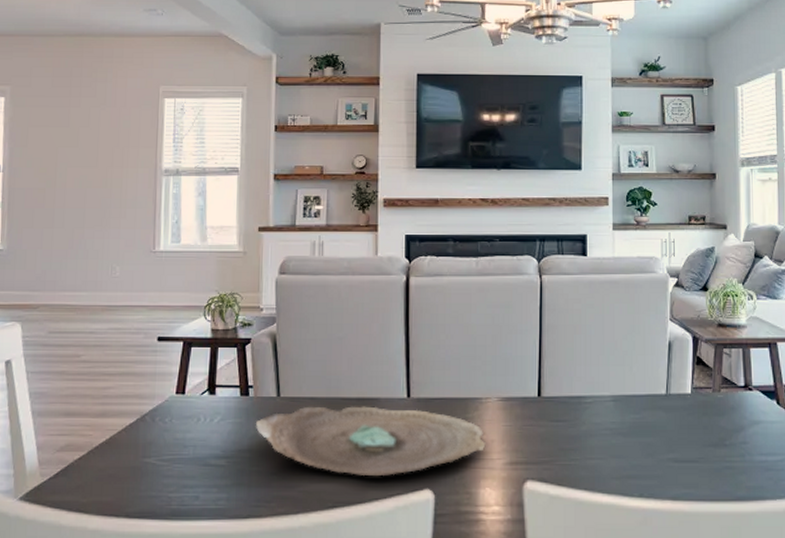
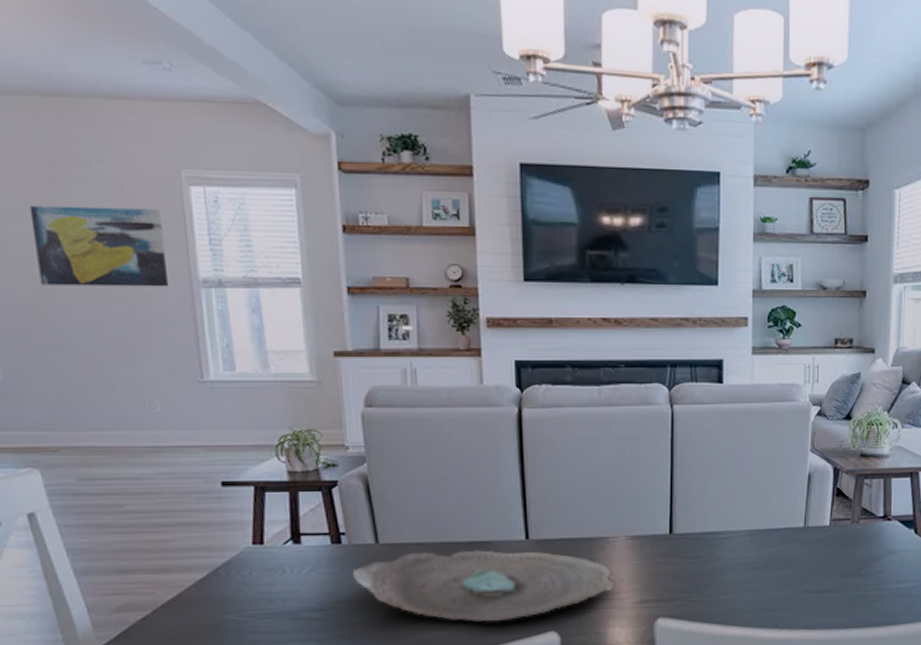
wall art: none [46,115,141,176] -> present [29,205,169,287]

